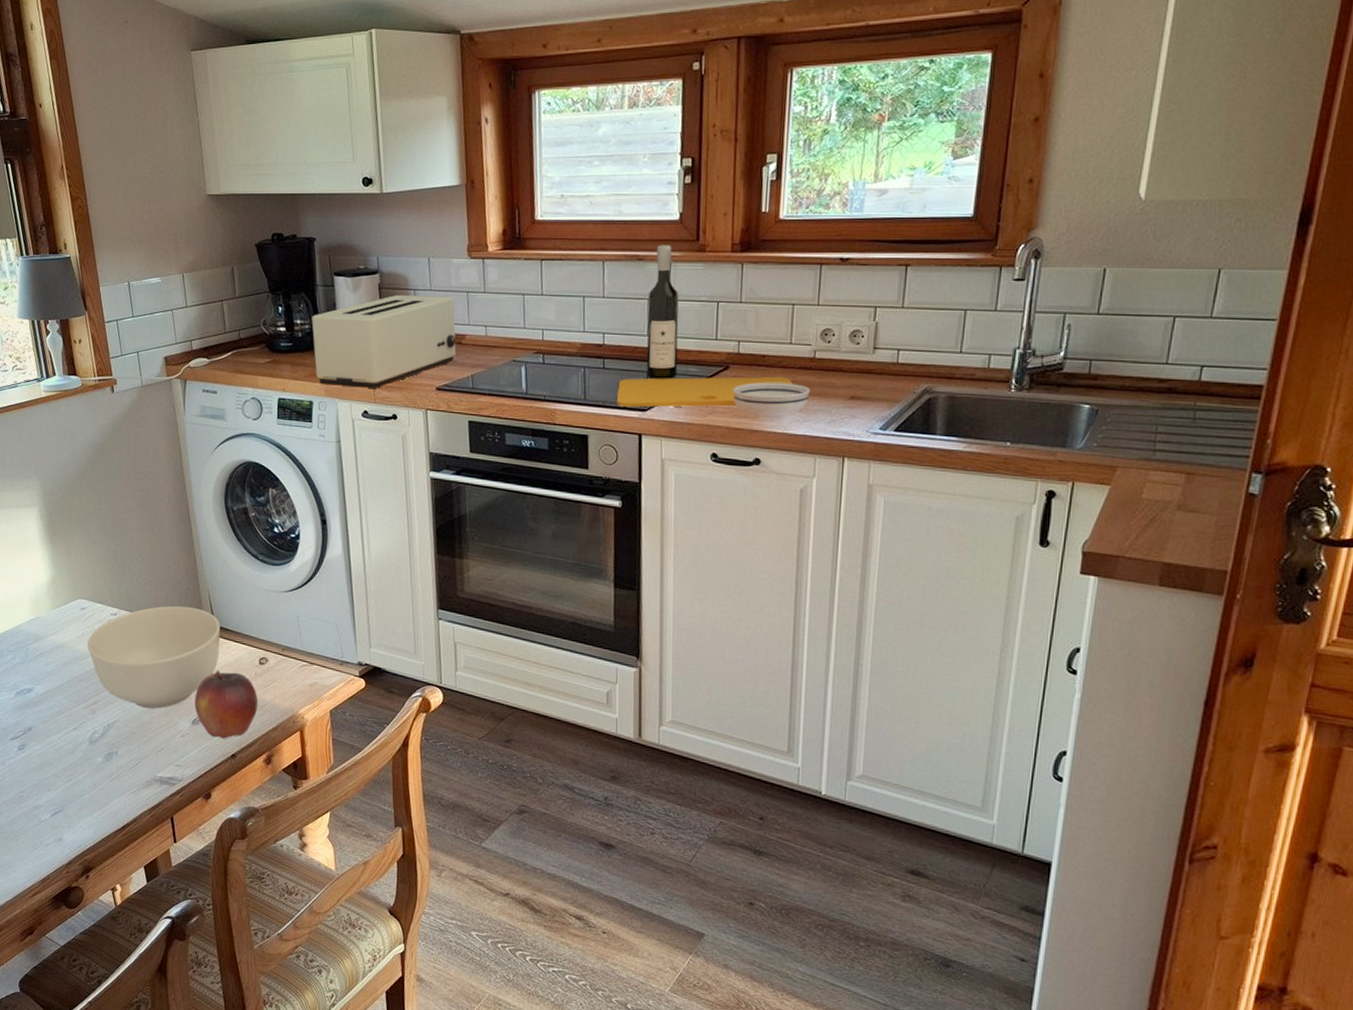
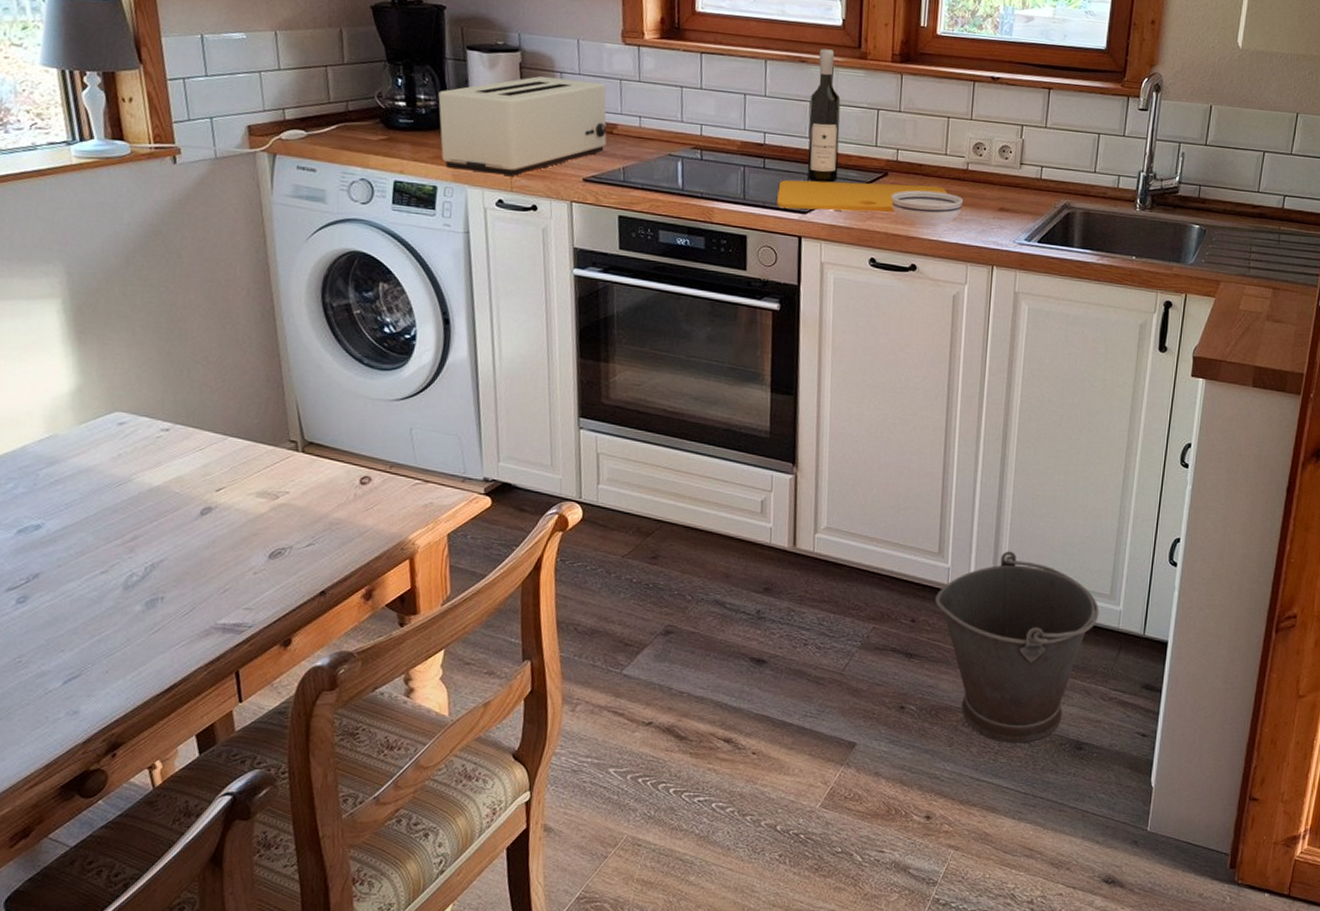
bowl: present [87,605,221,709] -> none [125,418,312,542]
fruit: present [194,670,259,739] -> none [272,492,358,573]
bucket: none [784,754,969,954] -> present [934,551,1099,743]

